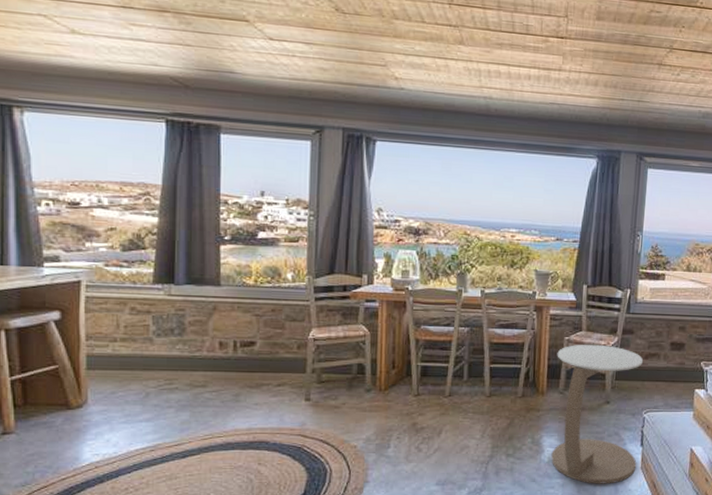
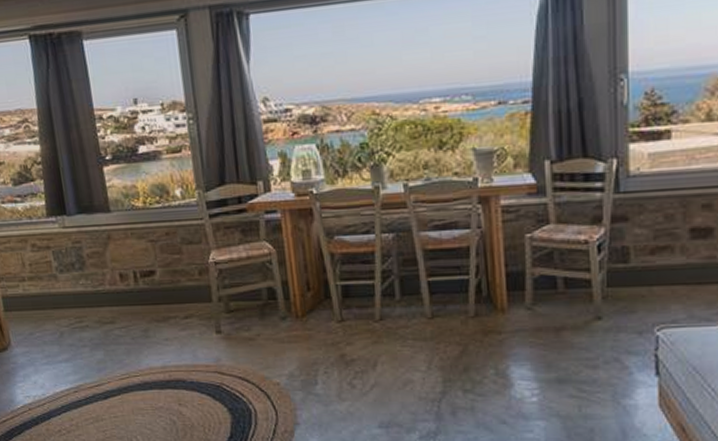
side table: present [551,344,643,484] -> none [517,240,652,427]

